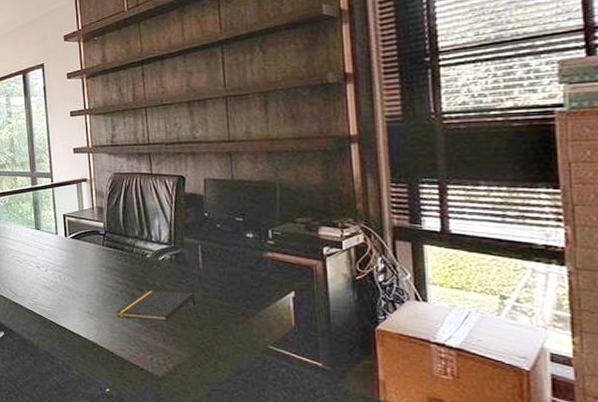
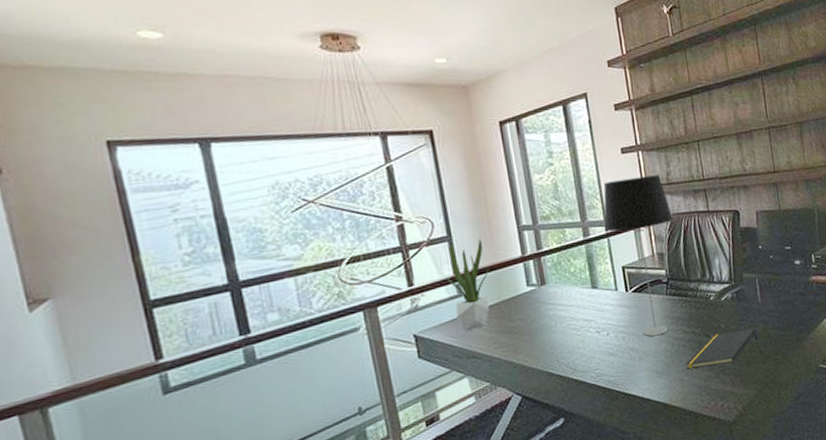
table lamp: none [50,137,114,281] -> present [603,174,673,337]

